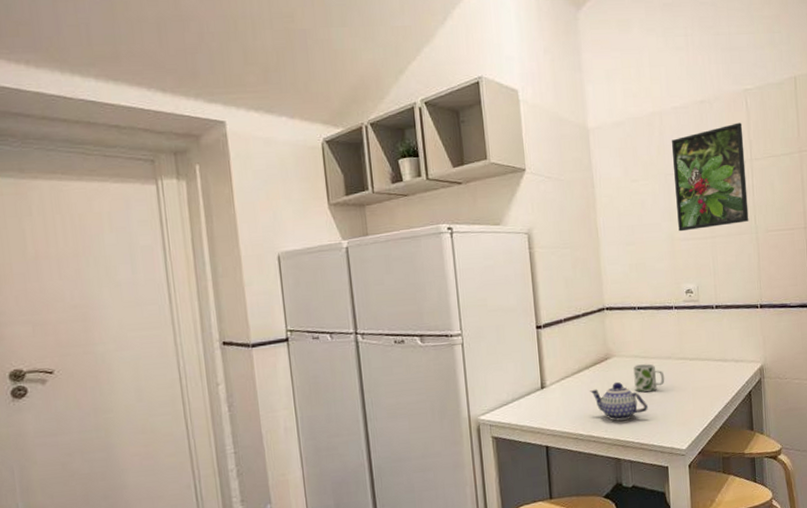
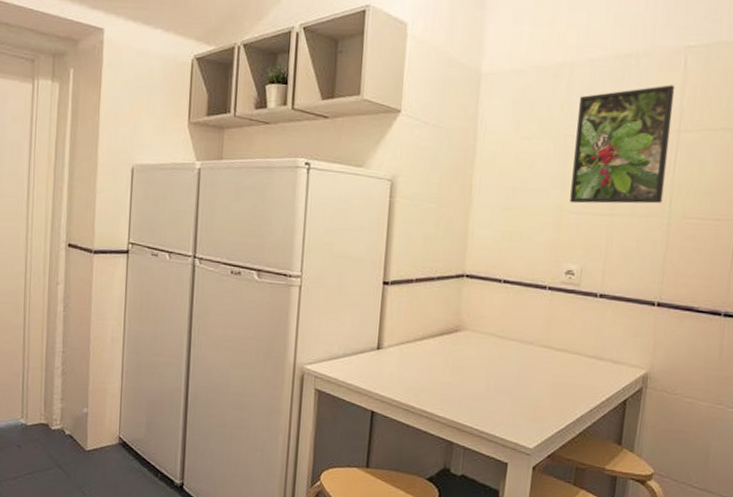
teapot: present [590,381,648,421] -> none [431,358,496,402]
mug: present [633,363,665,392] -> none [484,344,523,377]

